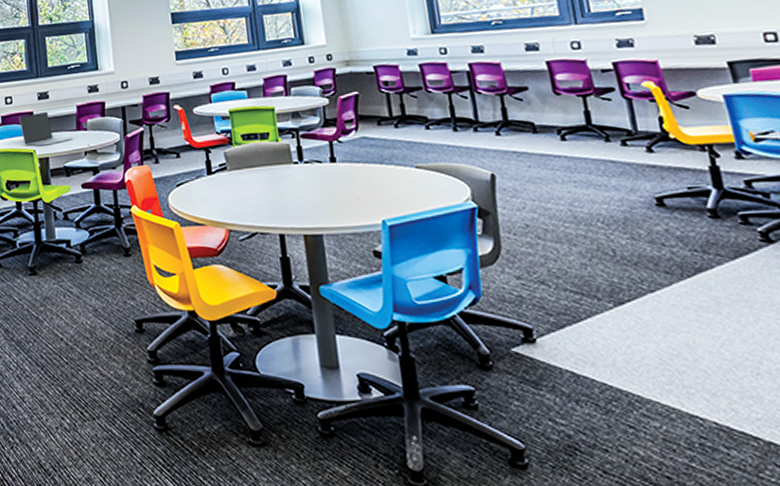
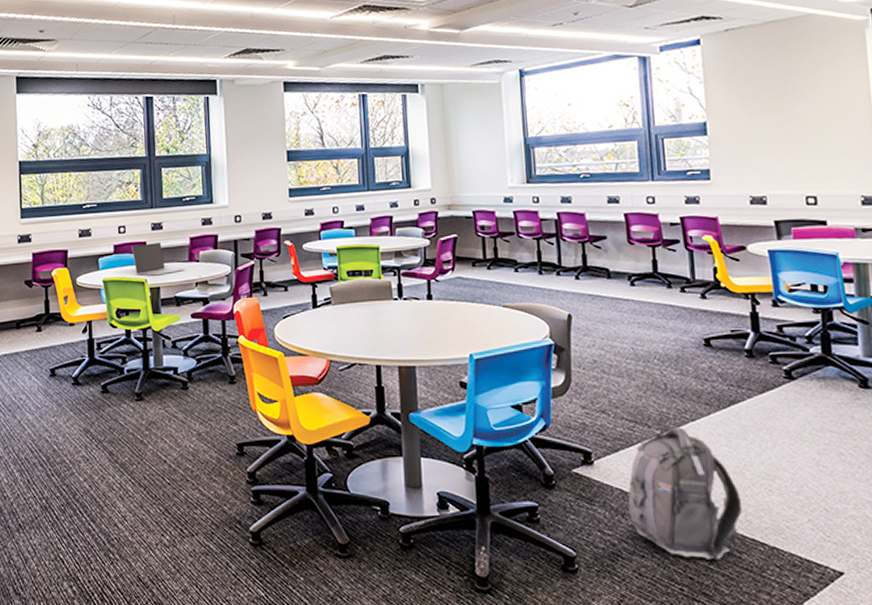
backpack: none [580,299,726,457] -> present [626,427,743,561]

